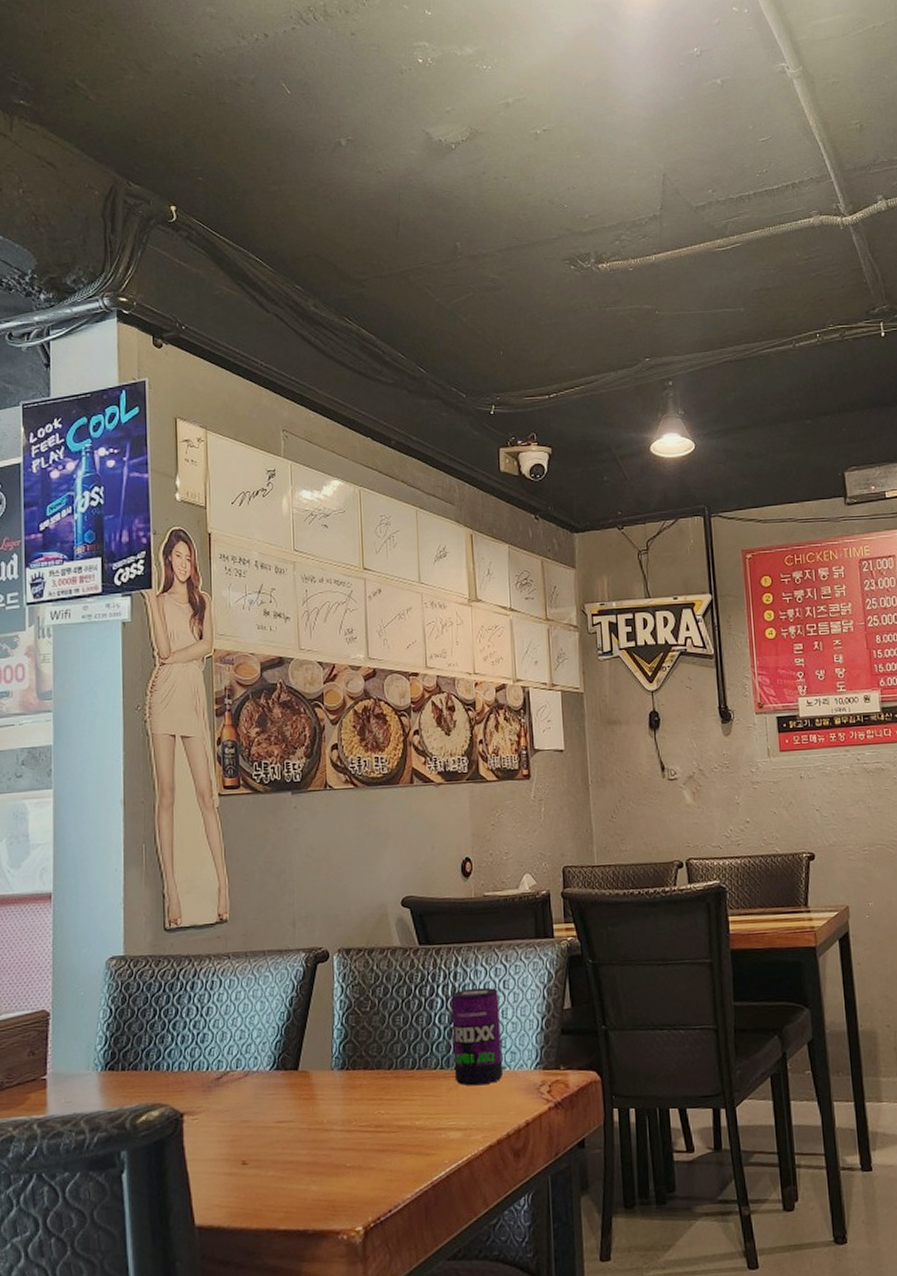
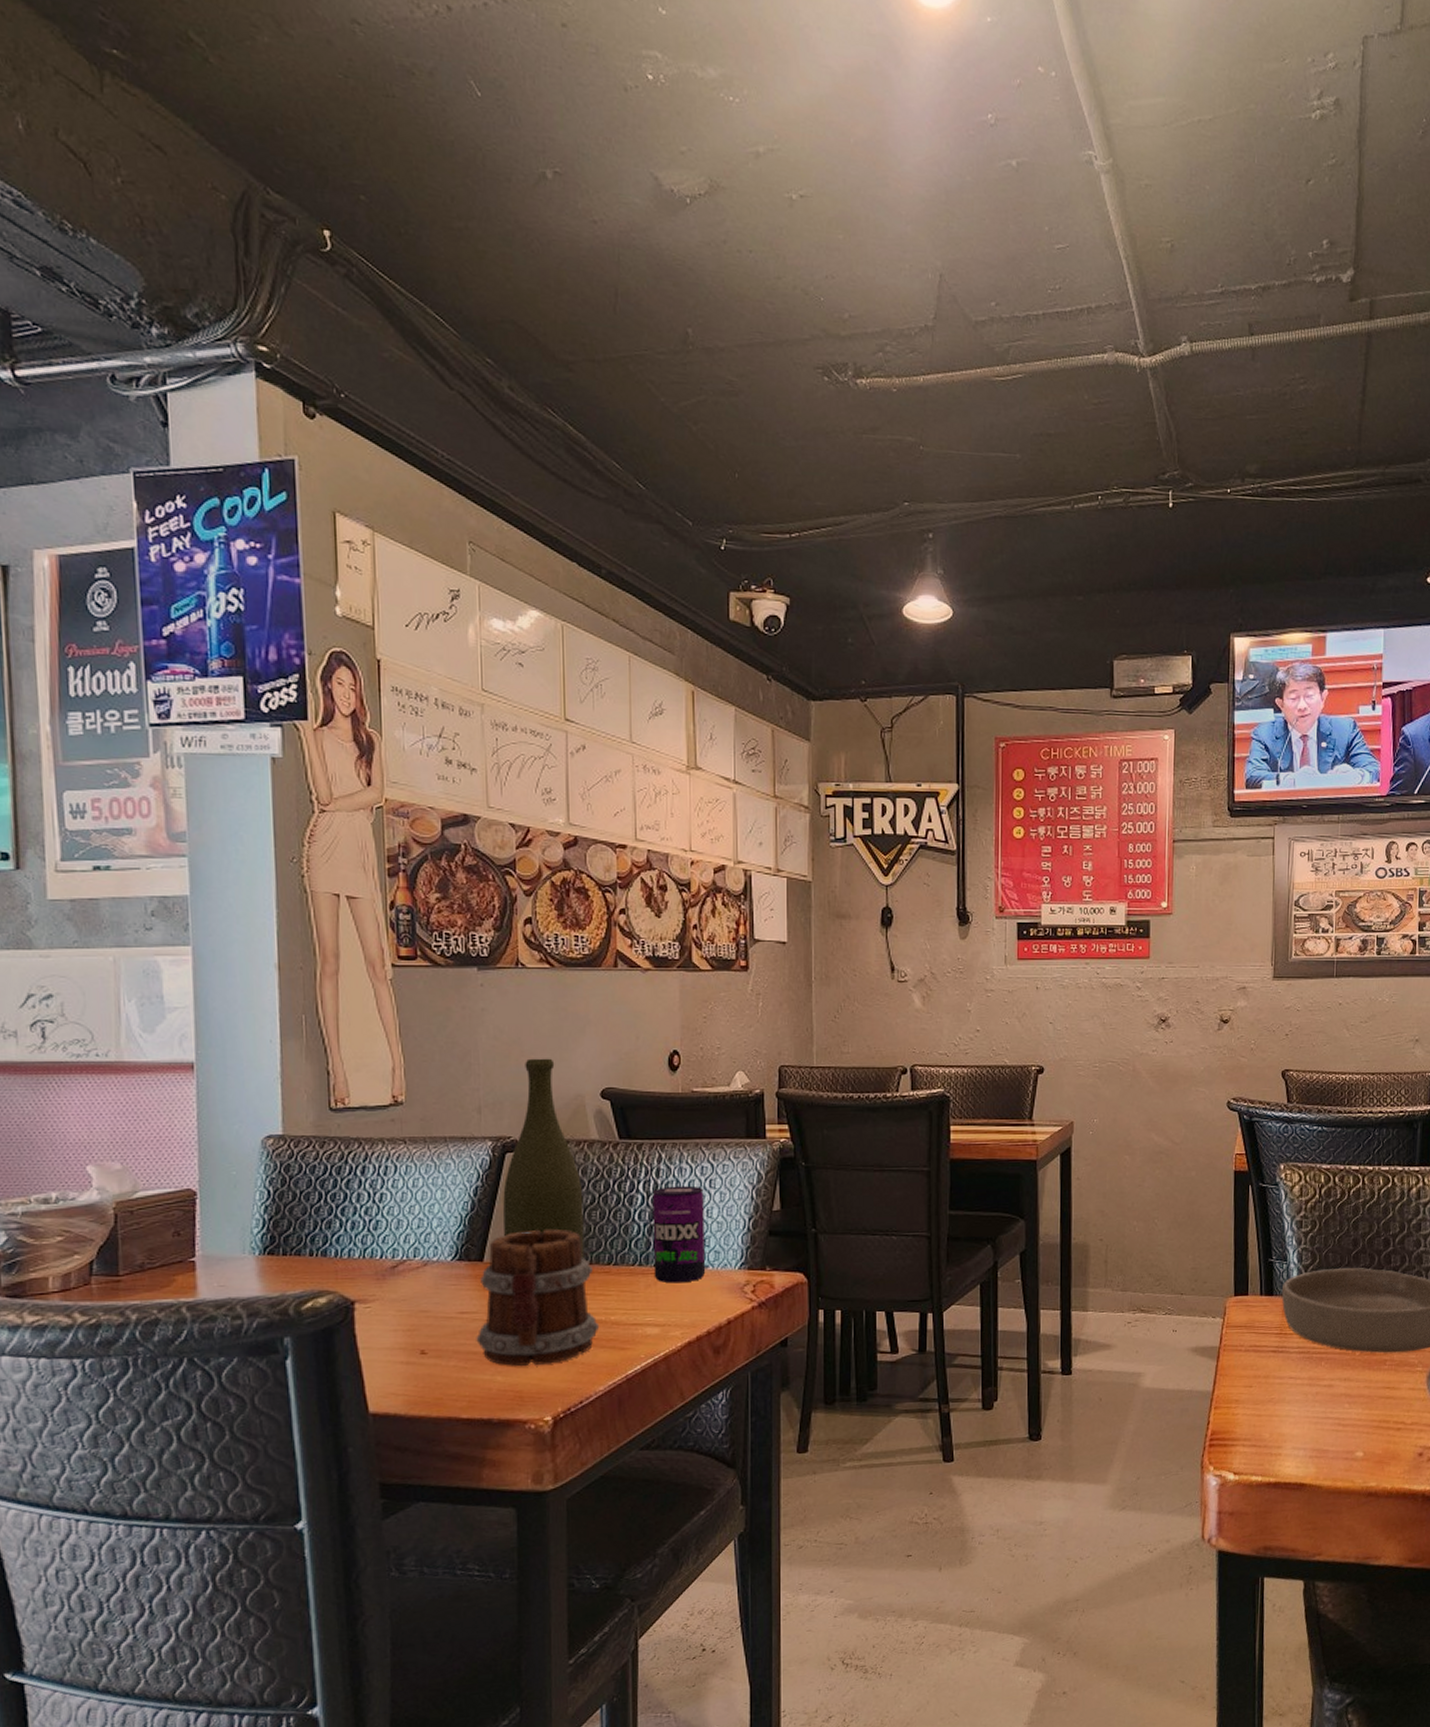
mug: none [292,1036,406,1175] -> present [476,1230,600,1366]
bottle: none [315,871,390,1063] -> present [503,1058,585,1258]

